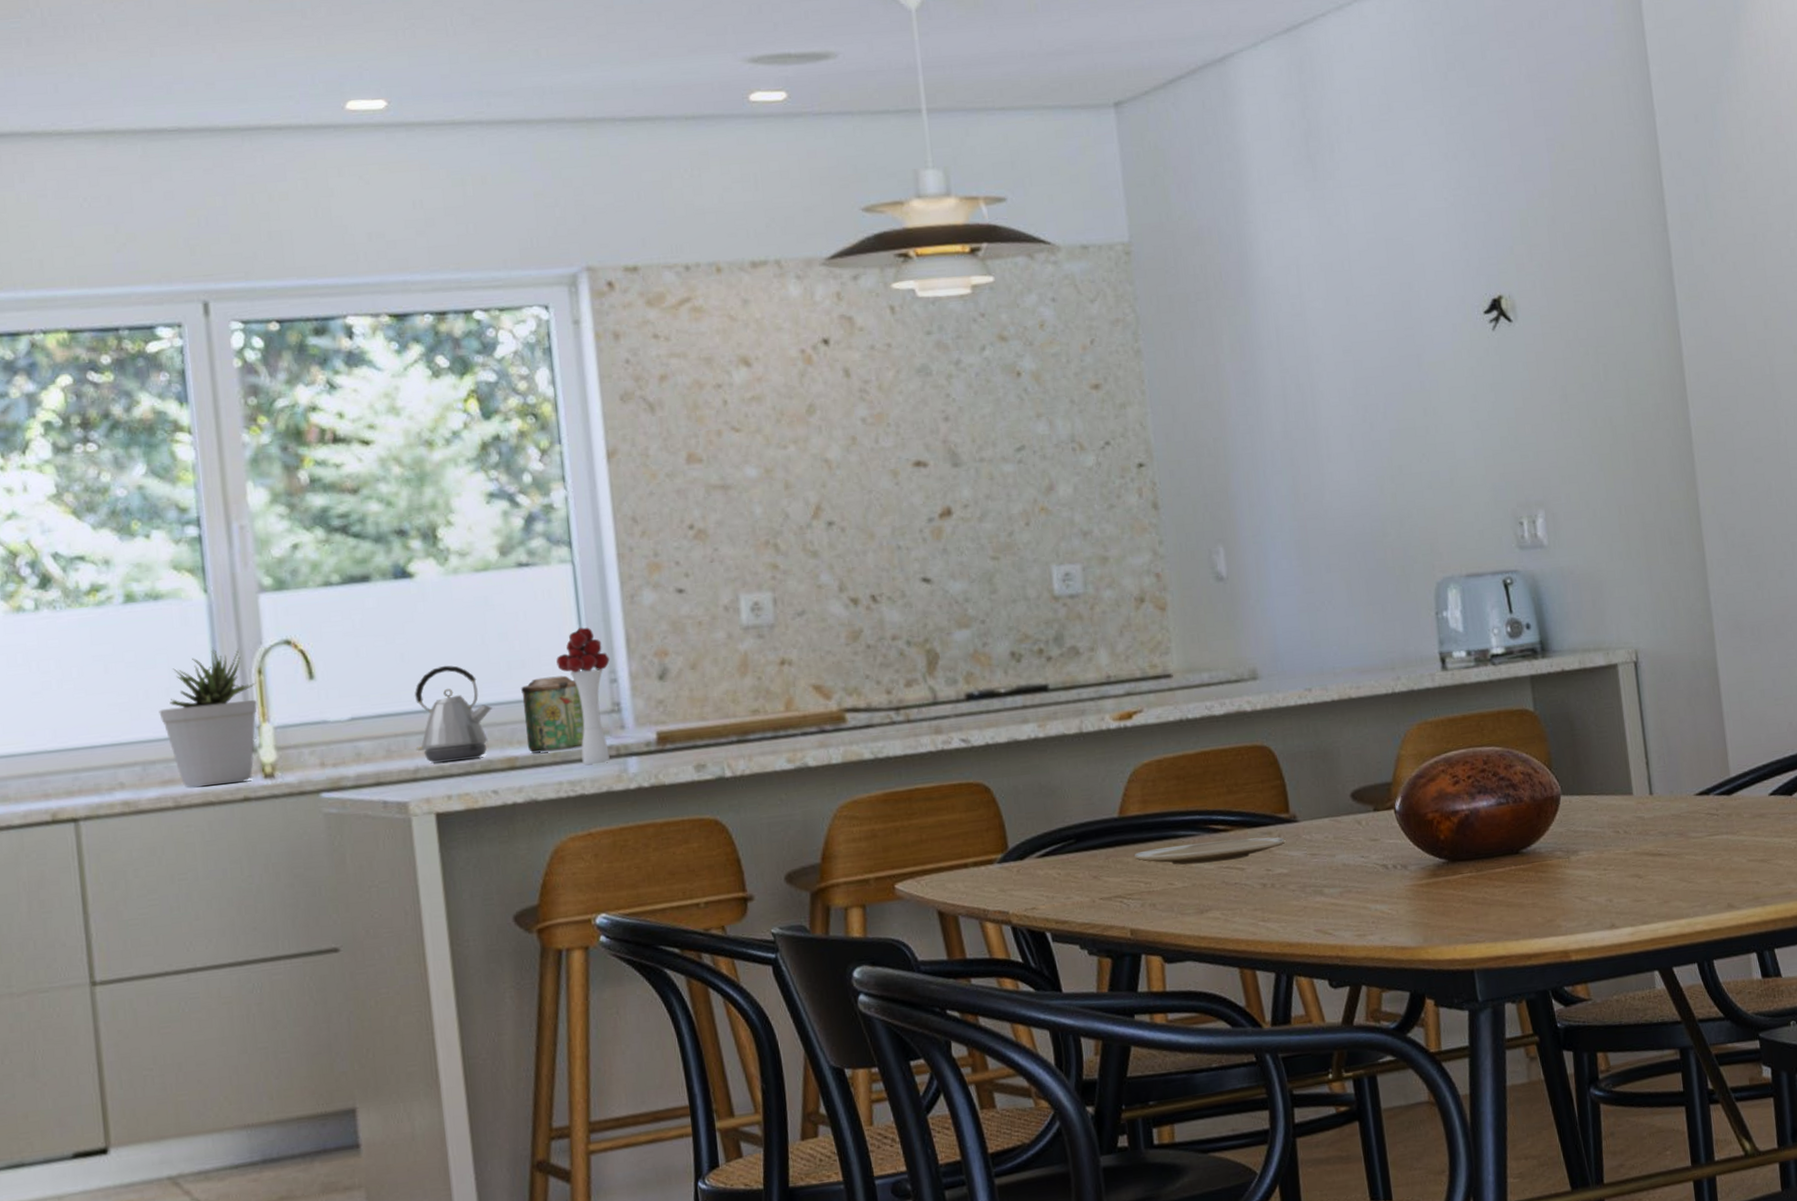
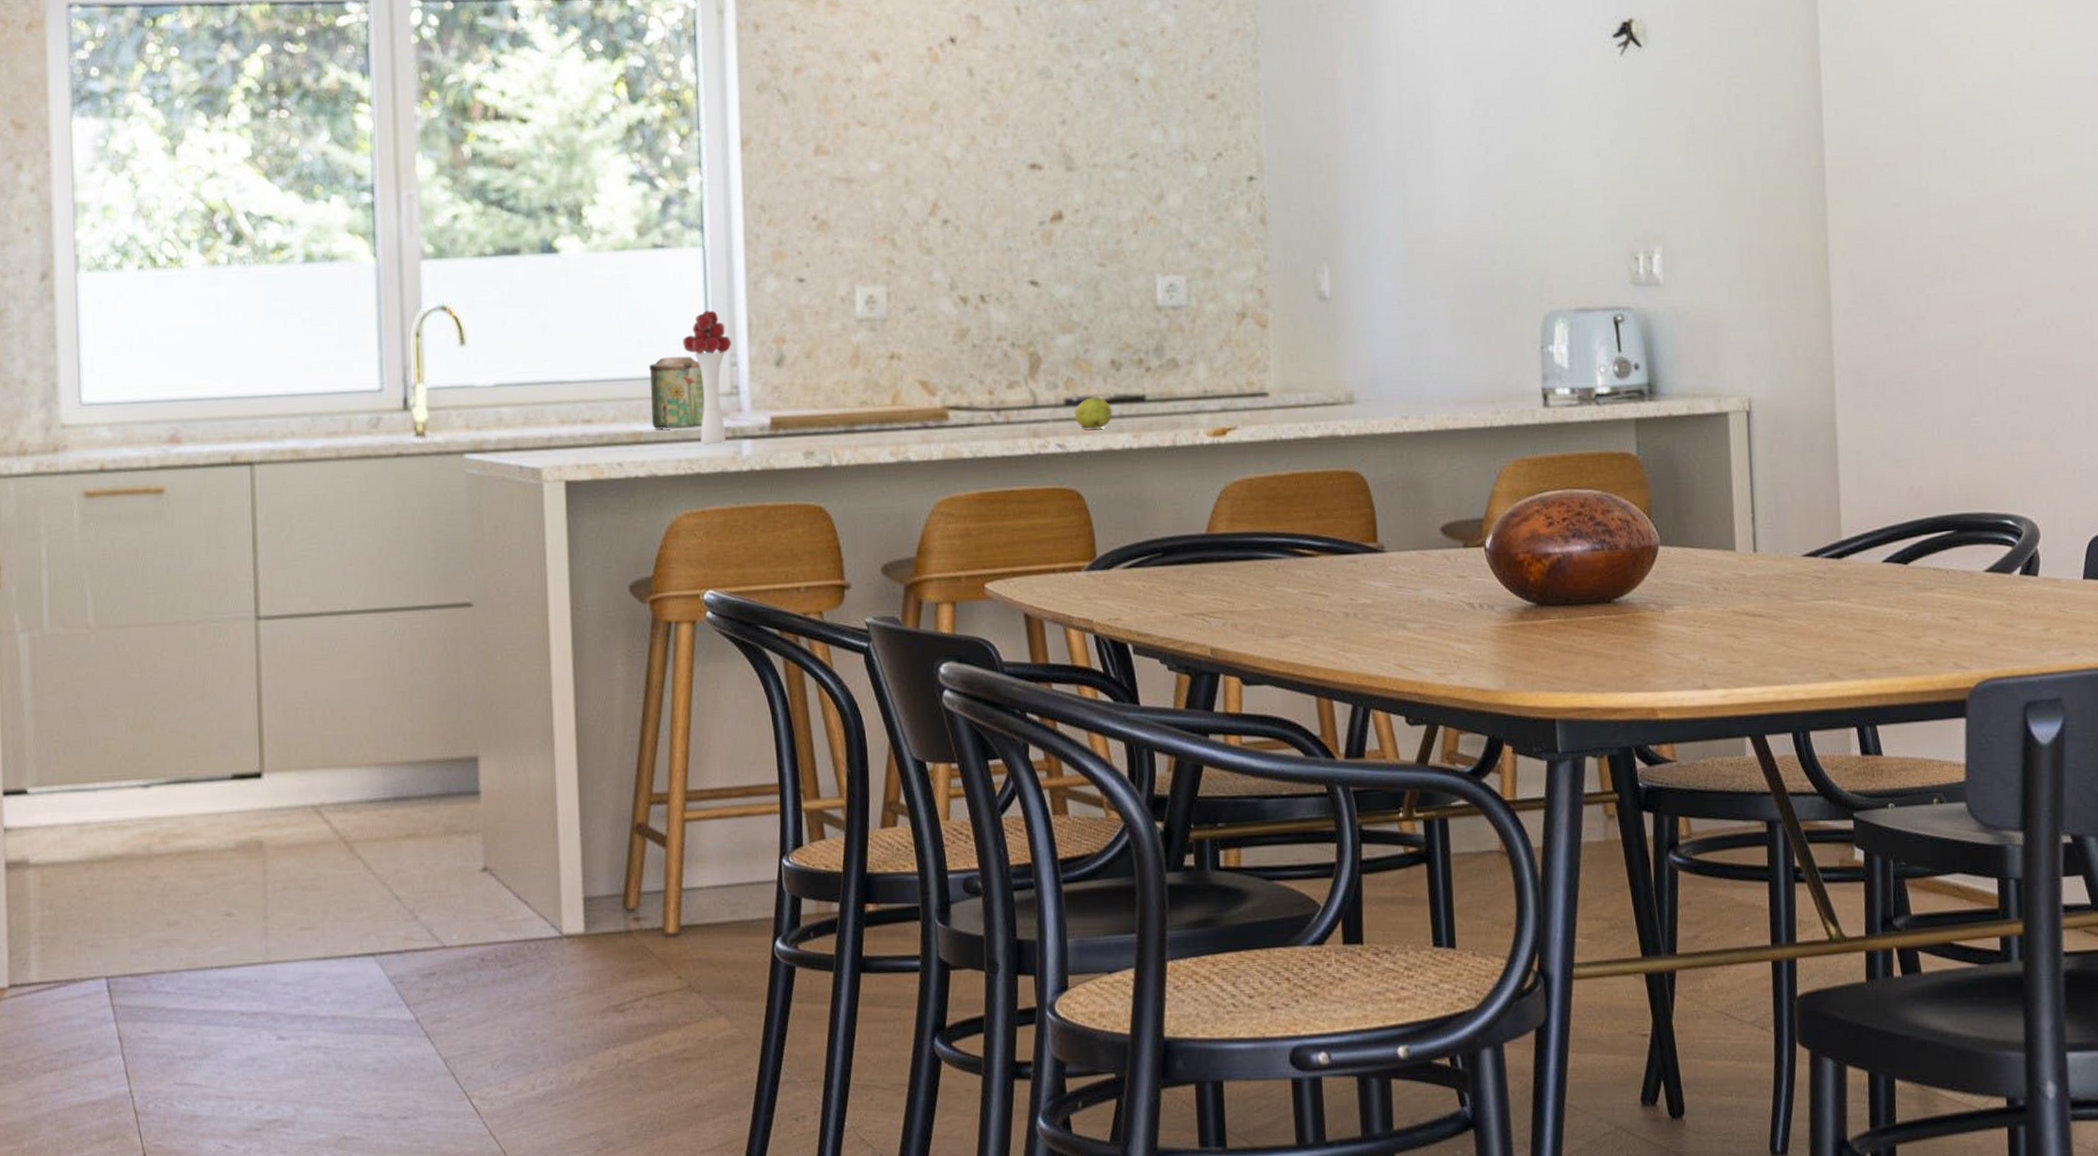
potted plant: present [159,647,257,788] -> none [328,309,414,441]
kettle: present [414,665,493,763] -> none [552,339,622,433]
fruit: none [977,688,1016,723] -> present [1075,396,1113,429]
plate: present [1134,837,1284,865] -> none [1219,565,1370,588]

